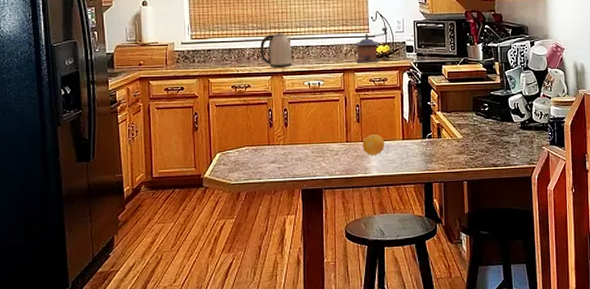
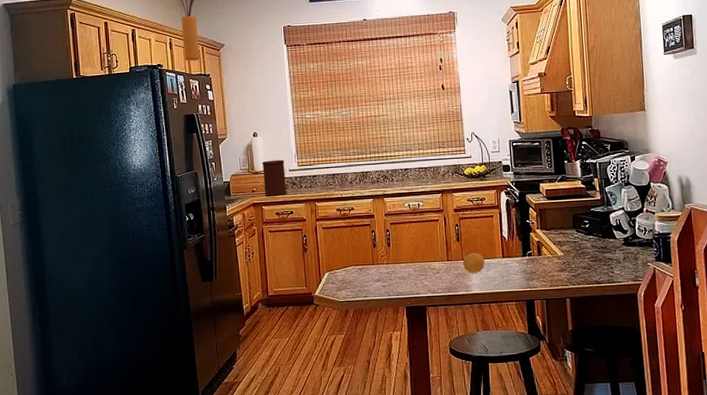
canister: none [150,31,178,72] -> present [261,159,287,197]
kettle: present [260,33,292,68] -> none [361,157,392,191]
coffee grinder: present [355,27,388,63] -> none [452,147,484,184]

